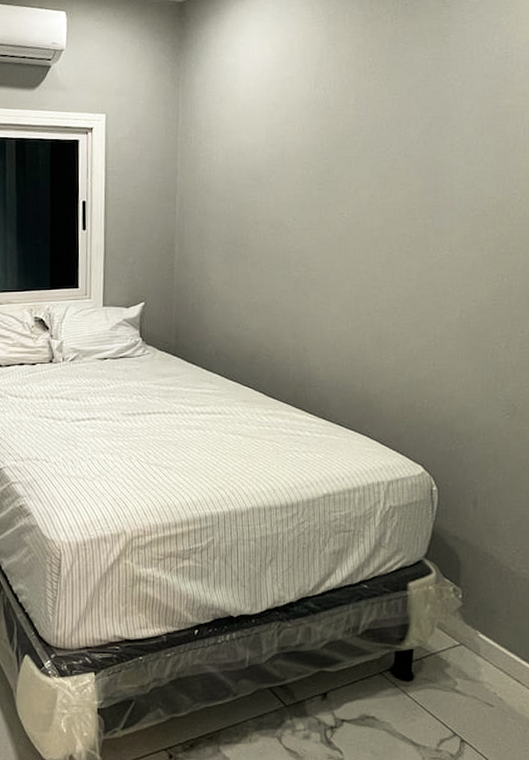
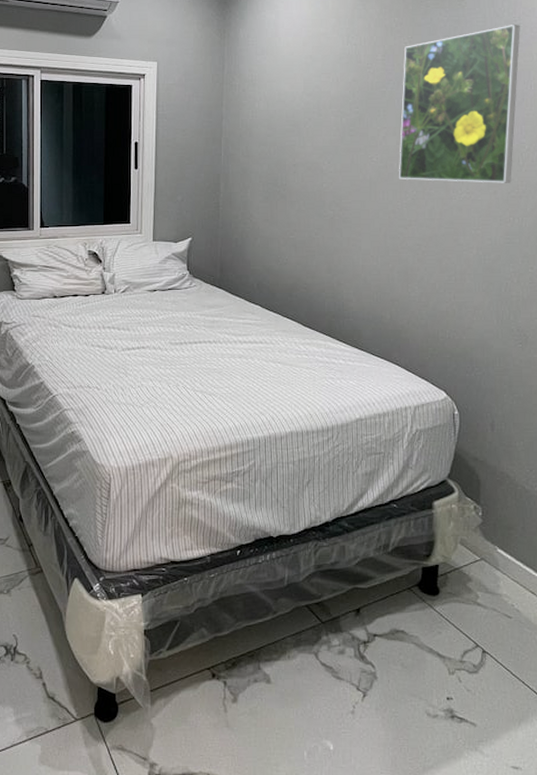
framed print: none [372,61,513,239] -> present [399,25,520,183]

